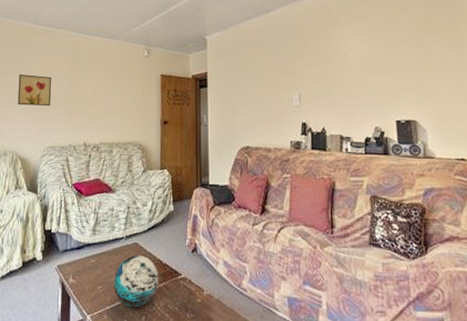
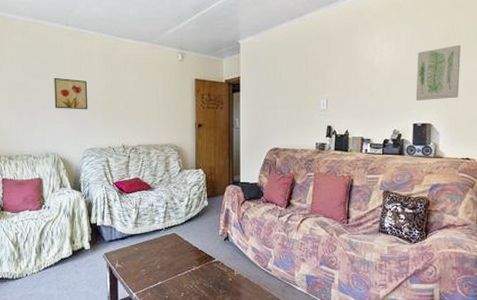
decorative orb: present [113,254,159,308] -> none [155,243,195,286]
wall art: none [393,38,443,95] -> present [415,44,461,100]

